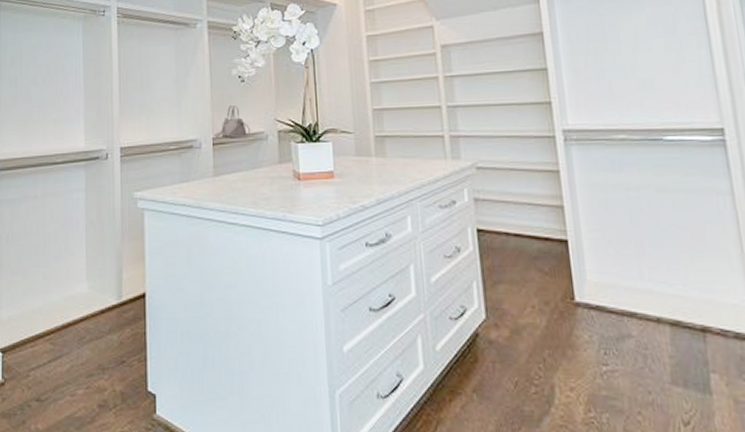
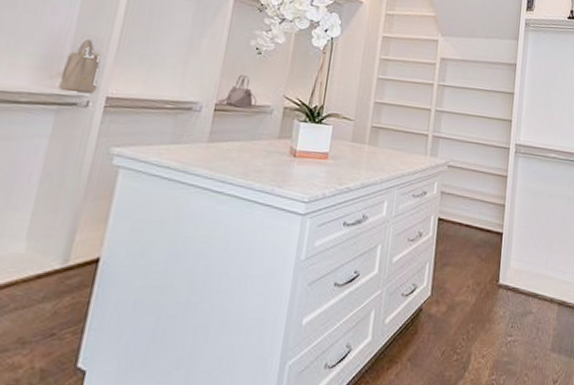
handbag: none [82,98,110,147] -> present [58,39,101,93]

